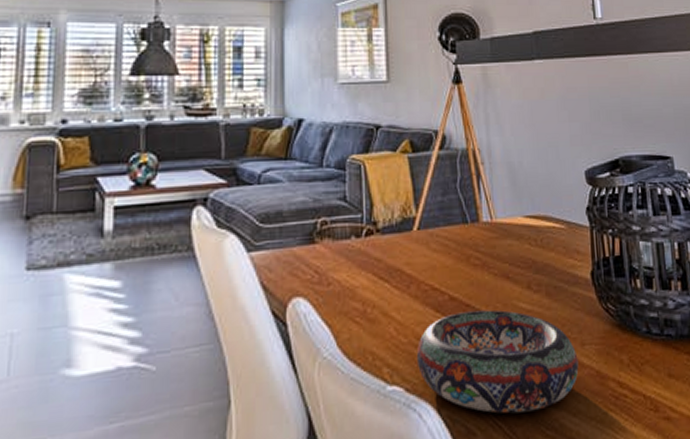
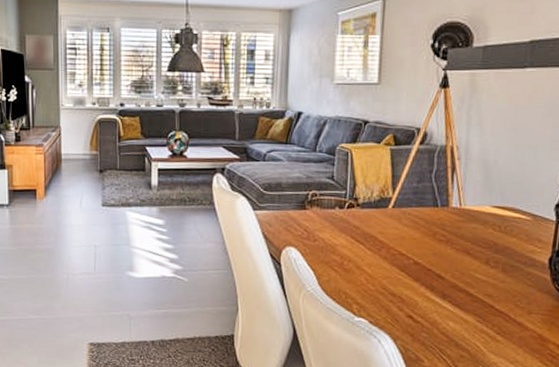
decorative bowl: present [416,309,579,414] -> none [380,274,523,354]

